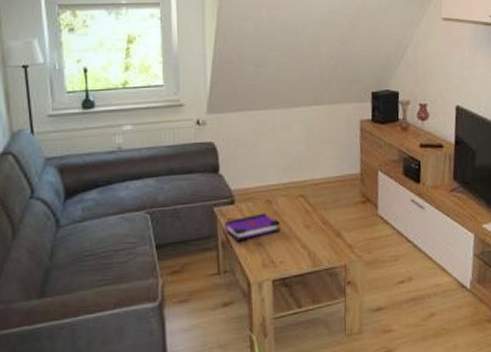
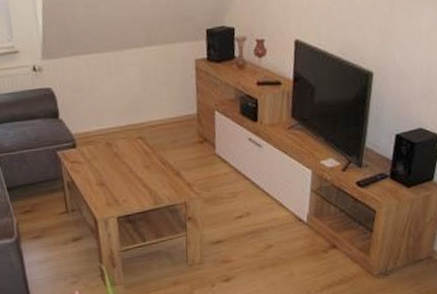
board game: present [225,212,281,242] -> none [69,155,122,183]

